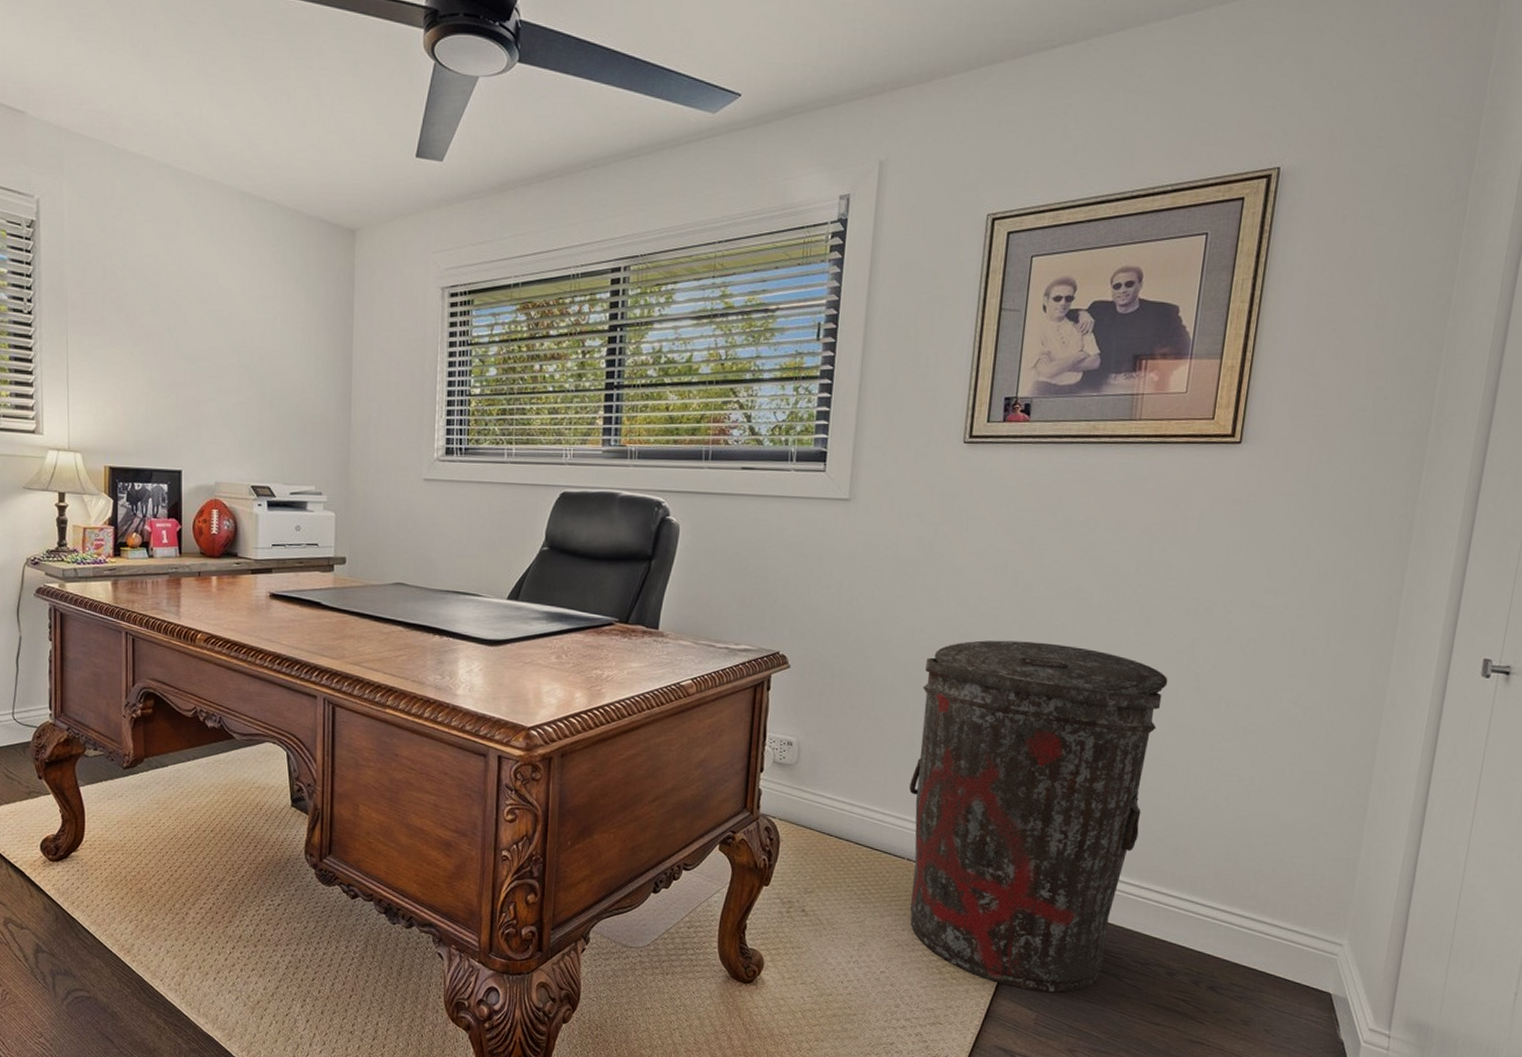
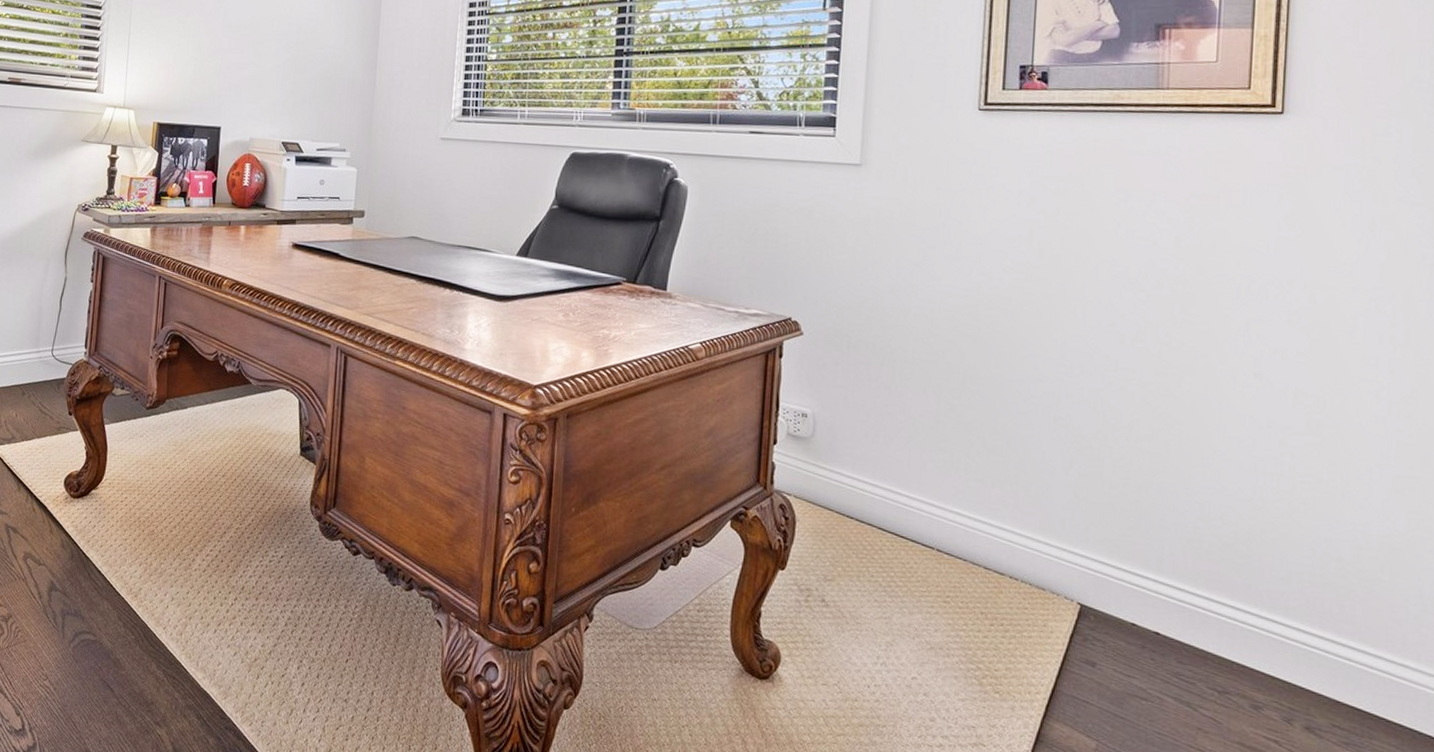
trash can: present [909,640,1168,992] -> none [936,313,1223,720]

